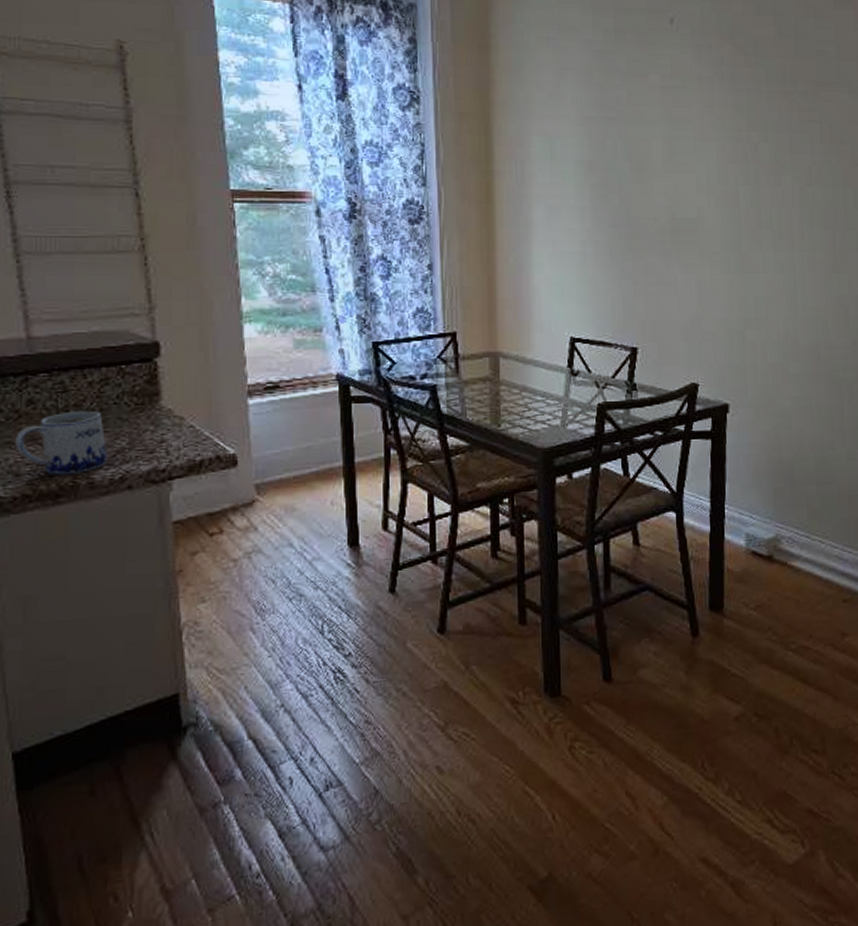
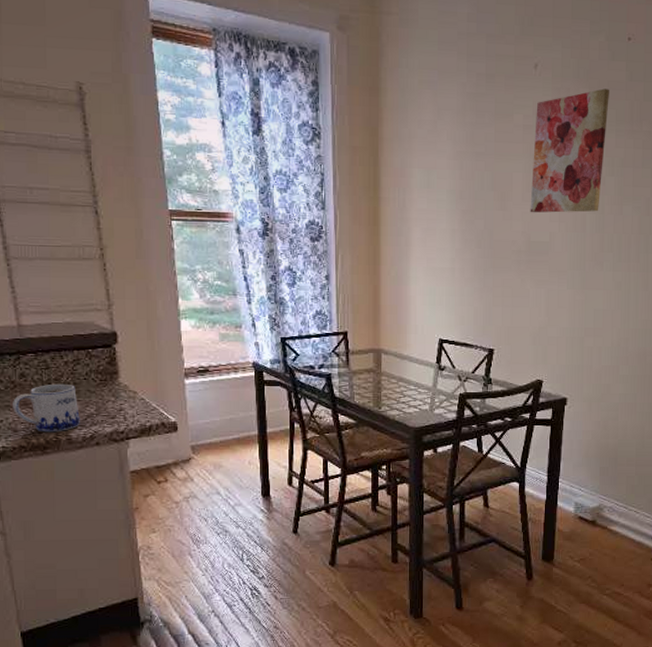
wall art: none [672,45,758,186] -> present [530,88,609,213]

